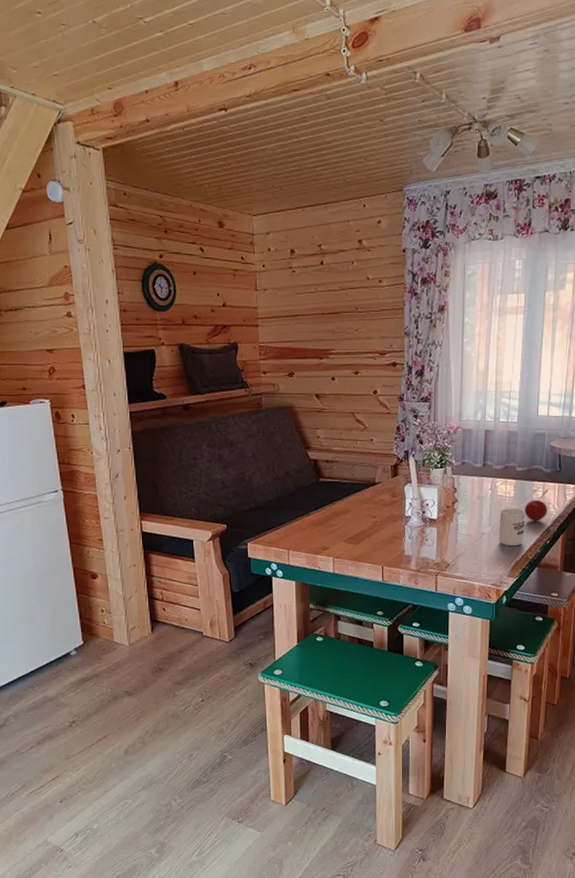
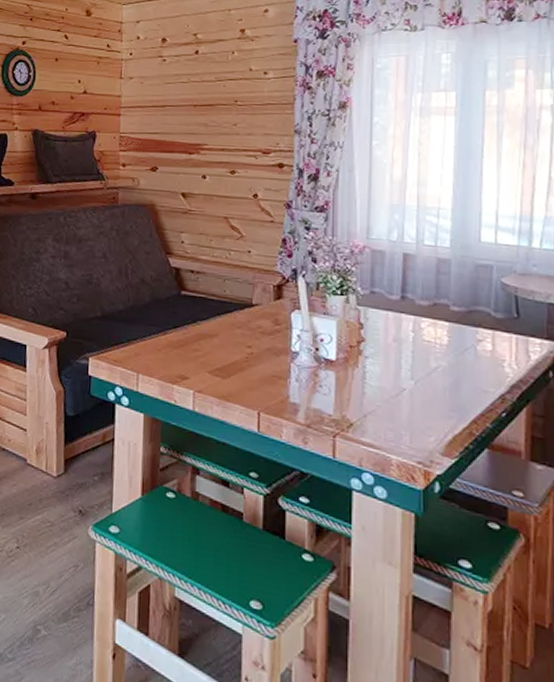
cup: present [499,508,526,547] -> none [426,359,467,414]
fruit: present [524,488,549,522] -> none [465,340,502,384]

